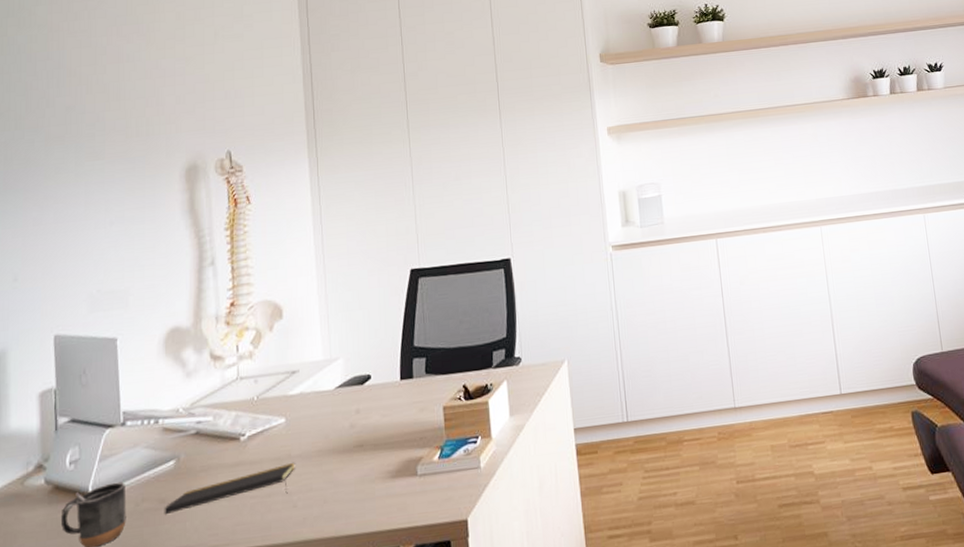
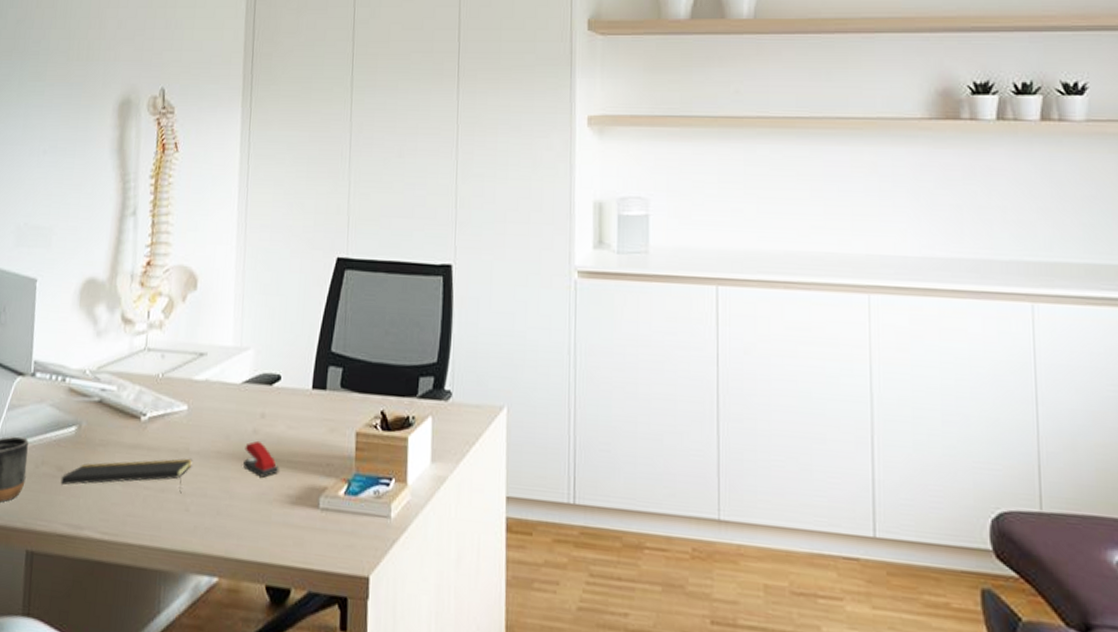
stapler: none [344,433,378,463] -> present [243,440,279,478]

